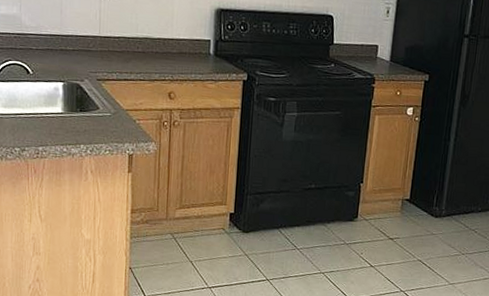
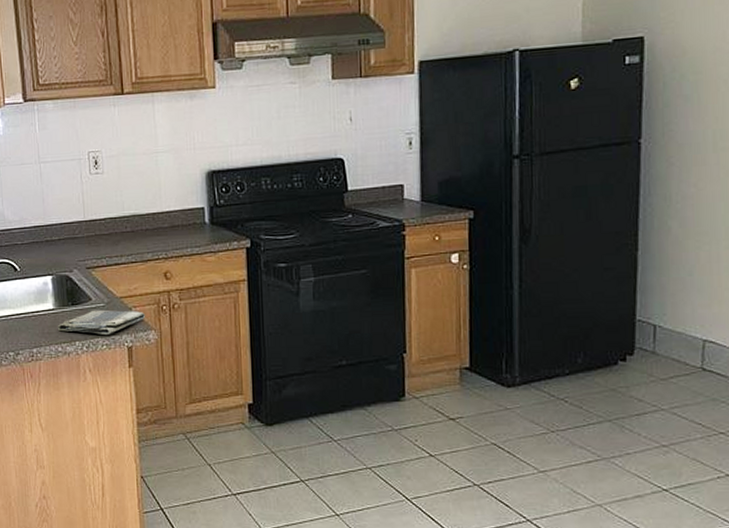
dish towel: none [64,118,148,142] -> present [57,309,146,335]

